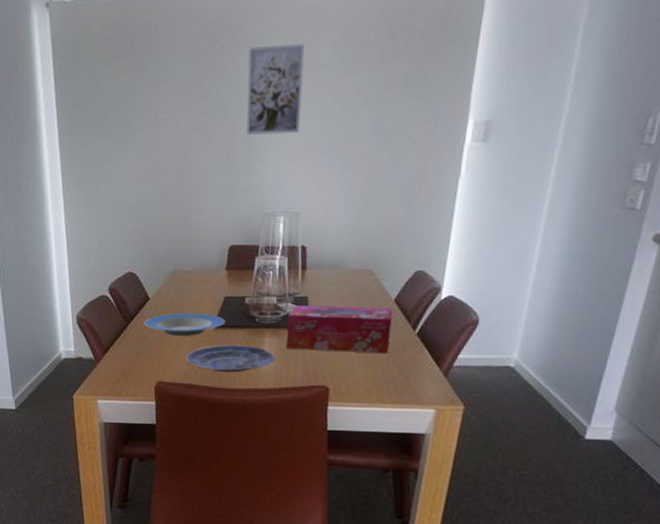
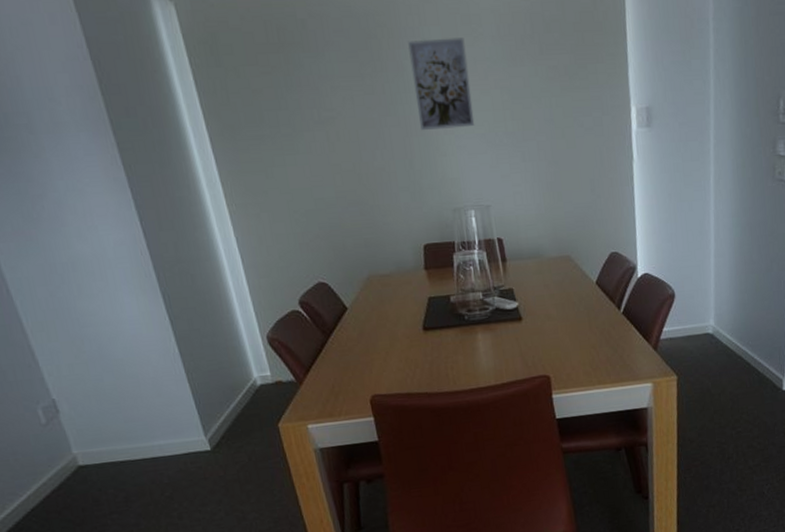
plate: present [144,313,225,337] -> none [345,317,434,345]
plate: present [185,345,275,373] -> none [398,344,492,376]
tissue box: present [285,305,393,354] -> none [497,291,599,343]

